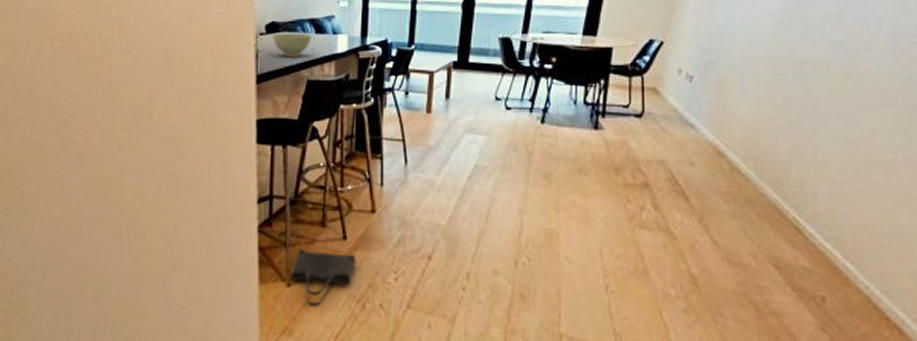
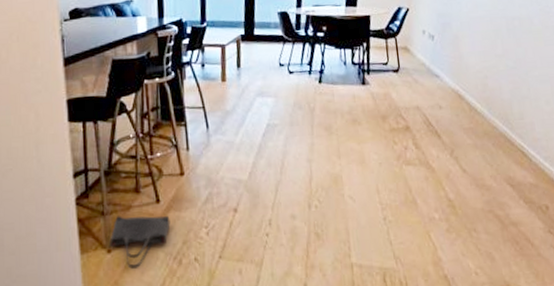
bowl: present [272,33,312,57] -> none [76,17,114,40]

